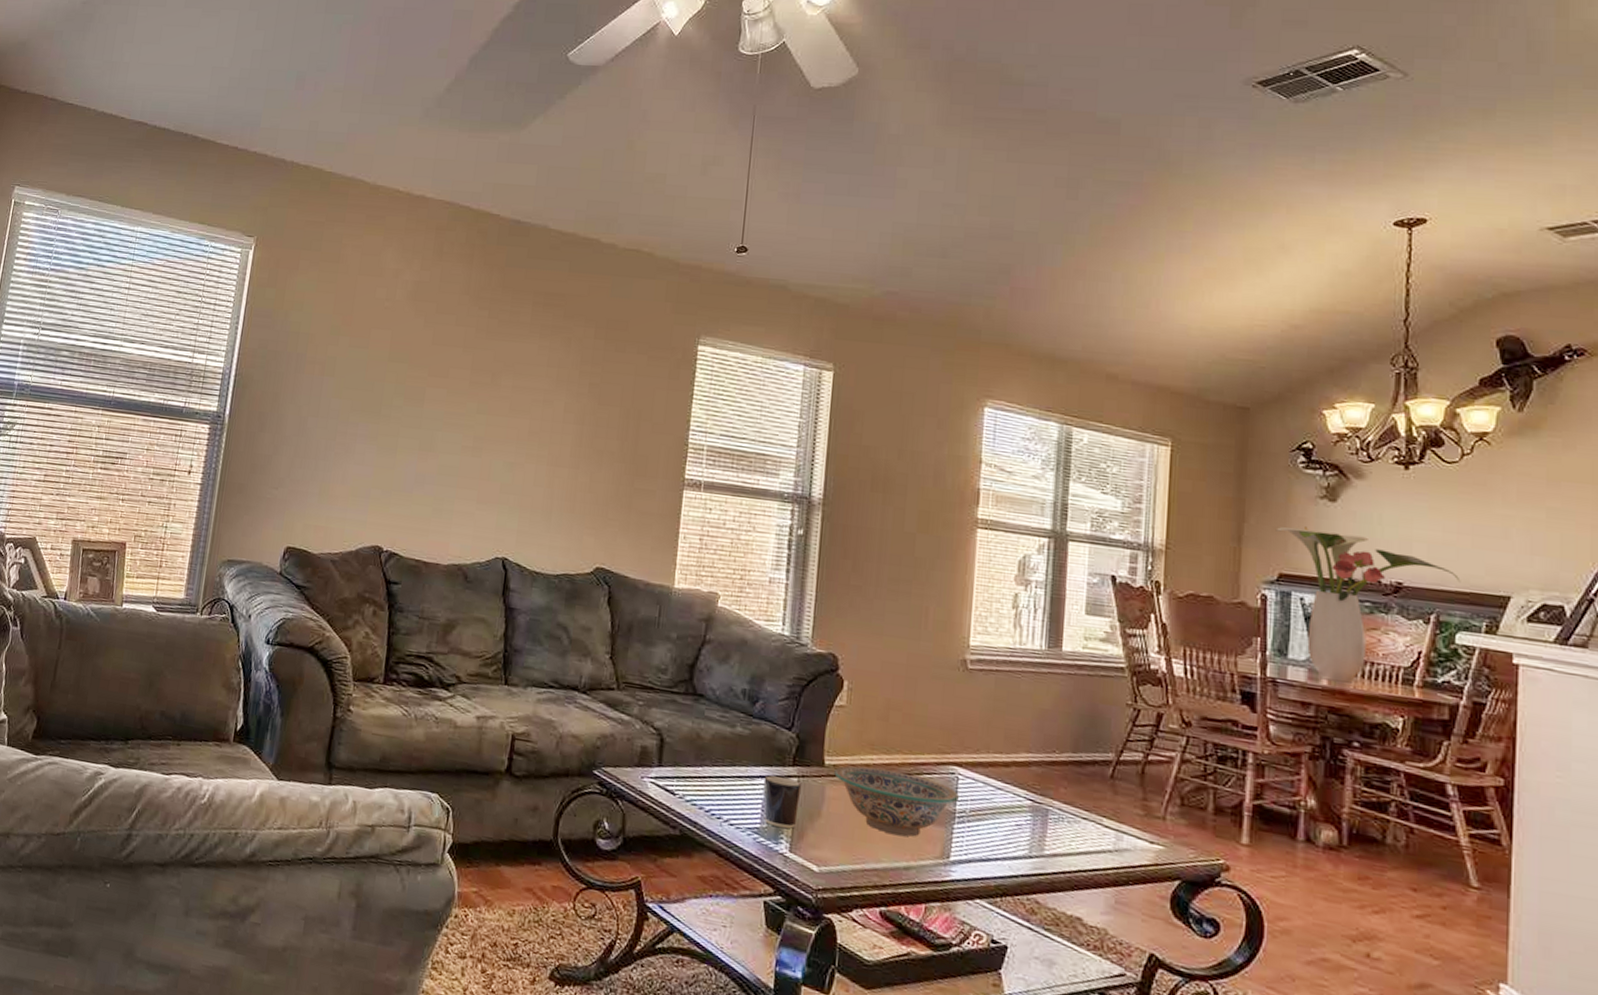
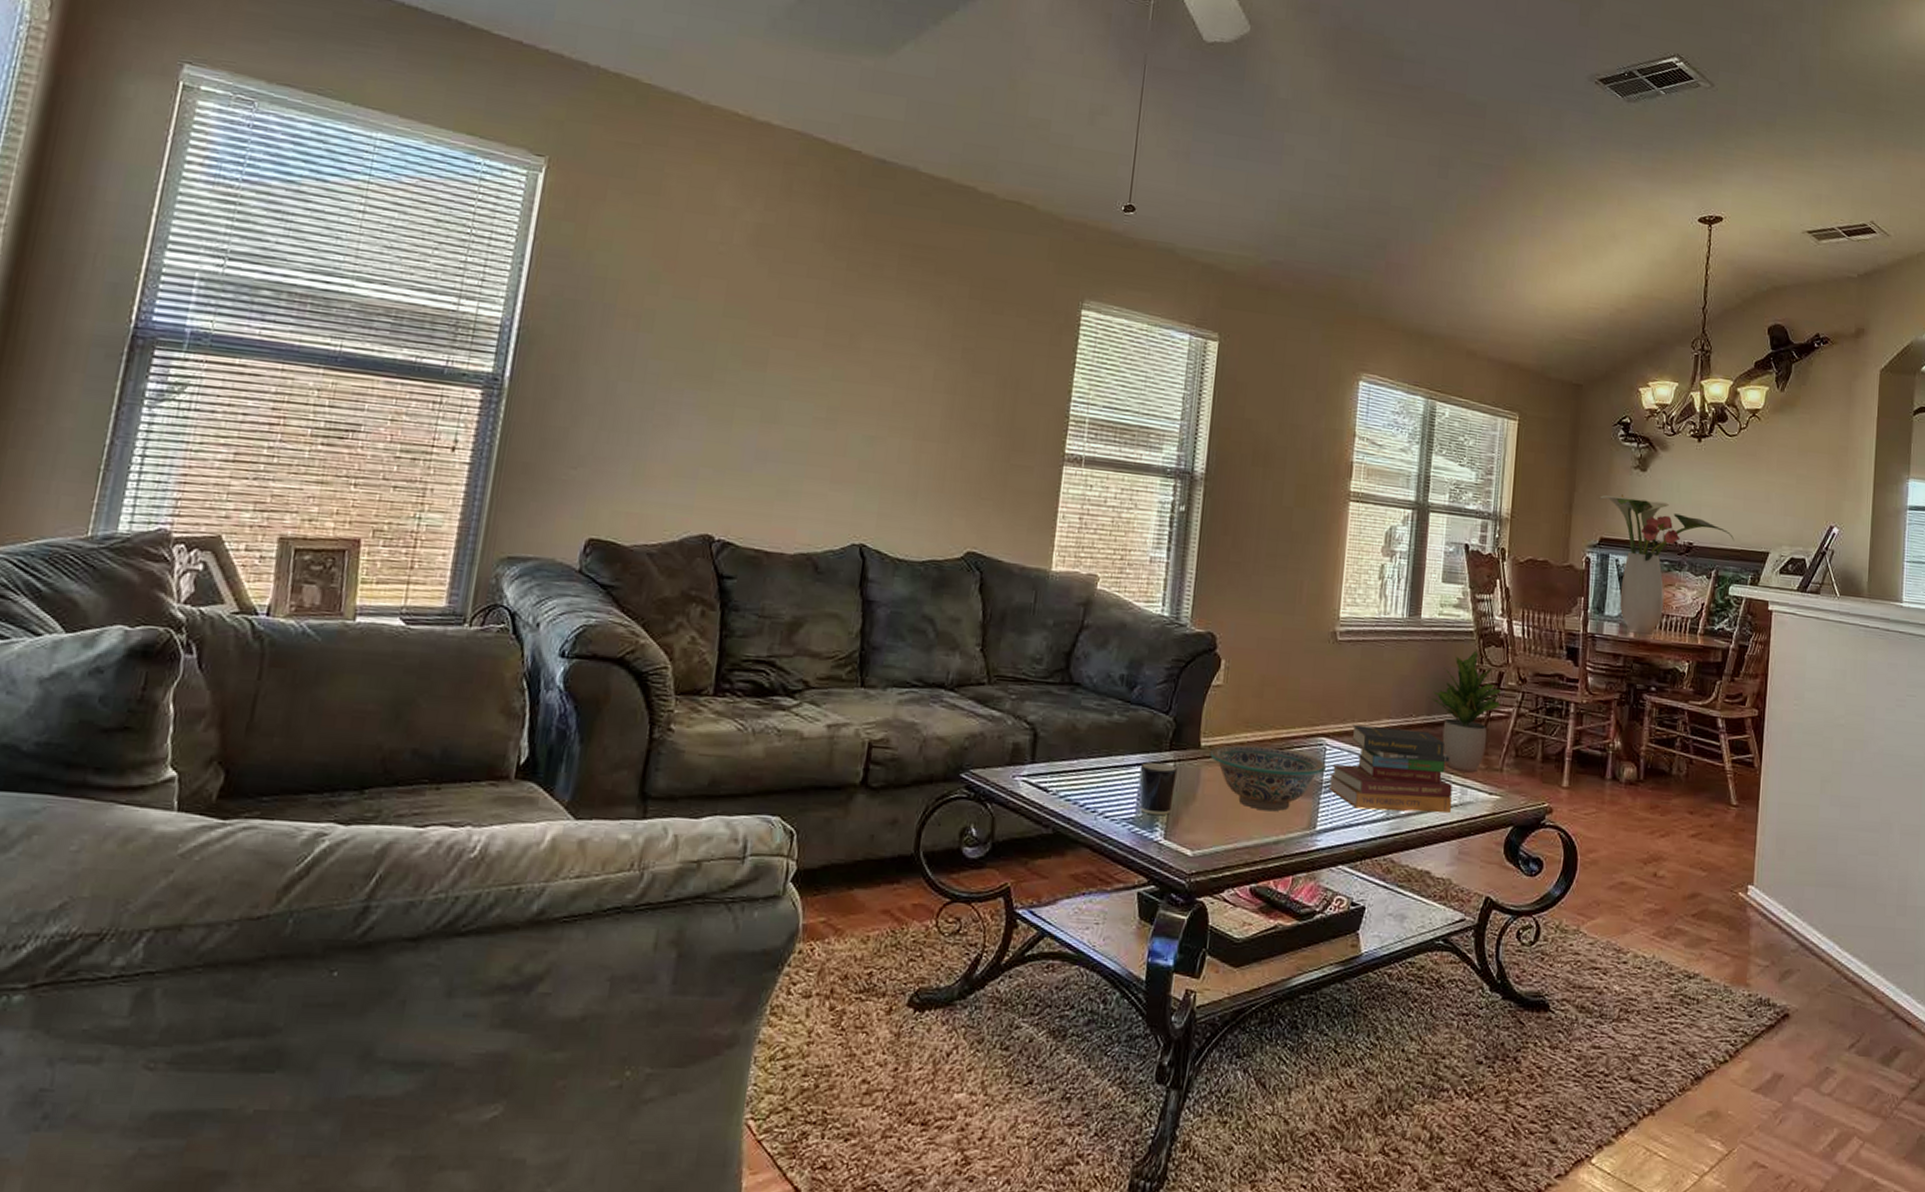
books: none [962,756,1106,859] -> present [1328,725,1452,814]
potted plant: none [1072,687,1160,819] -> present [1427,650,1501,773]

